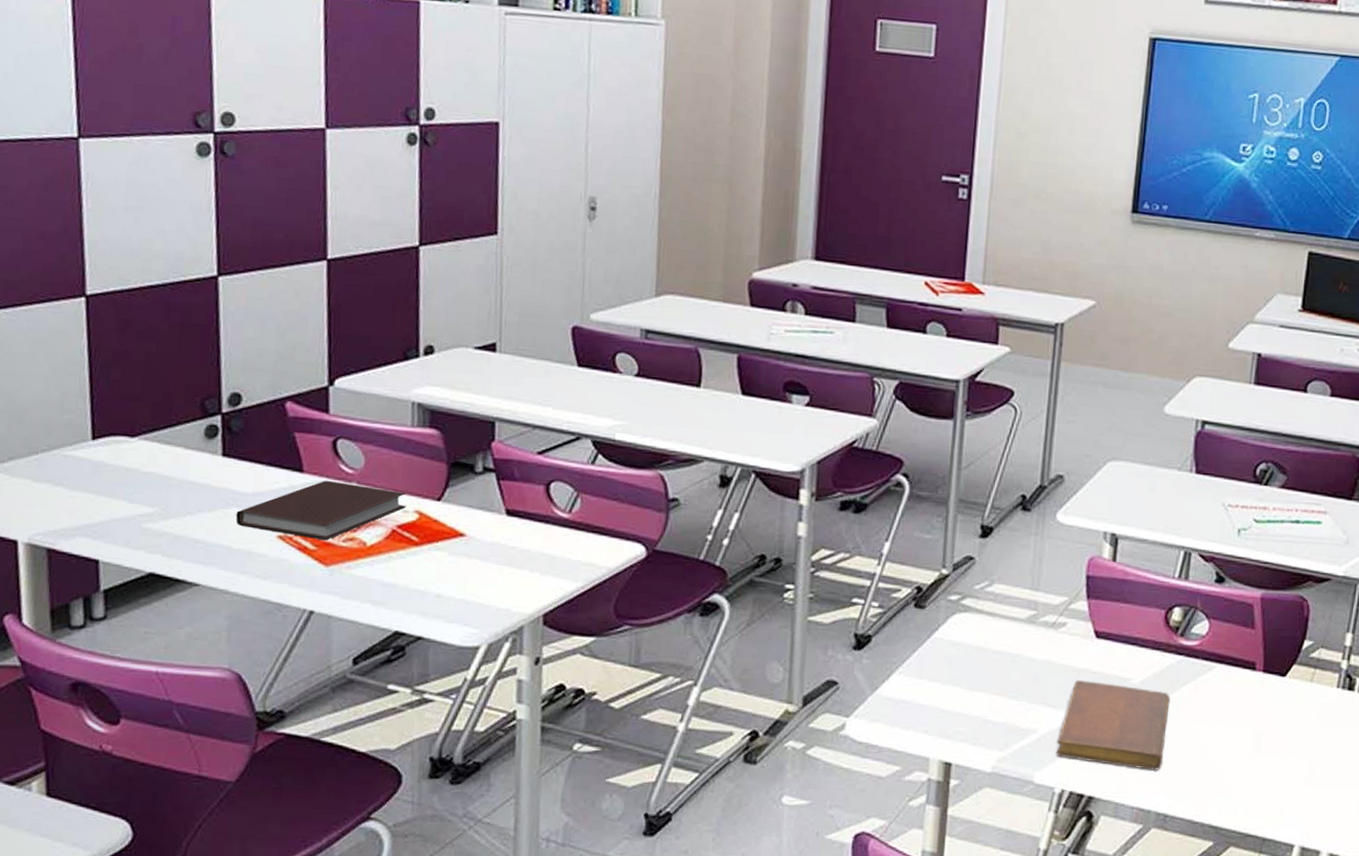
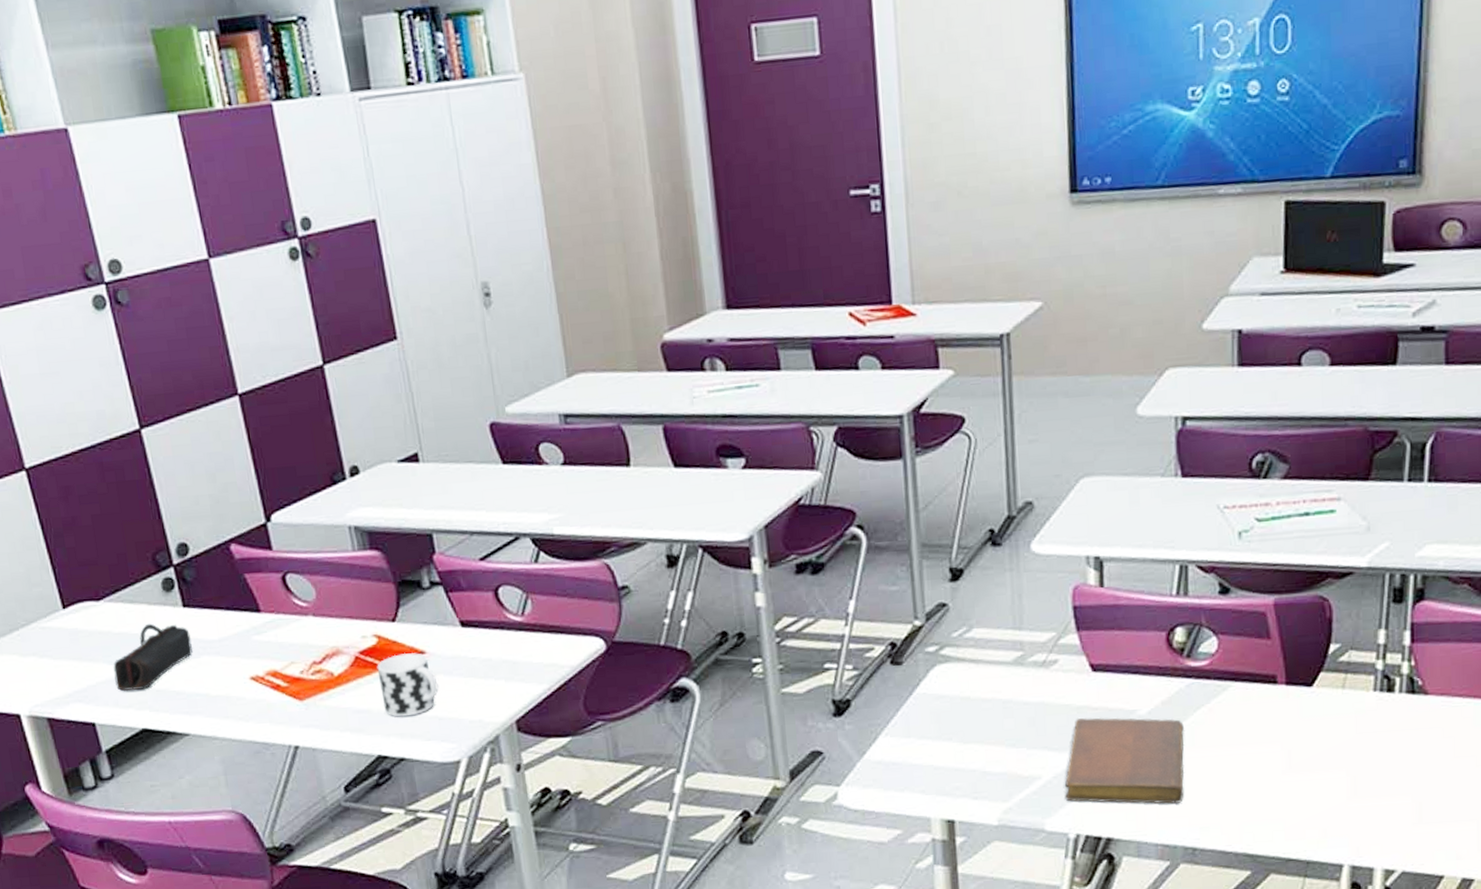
pencil case: none [131,467,225,533] -> present [113,623,193,692]
notebook: present [235,480,406,541] -> none [207,616,364,676]
cup: none [411,533,472,596] -> present [377,653,439,717]

